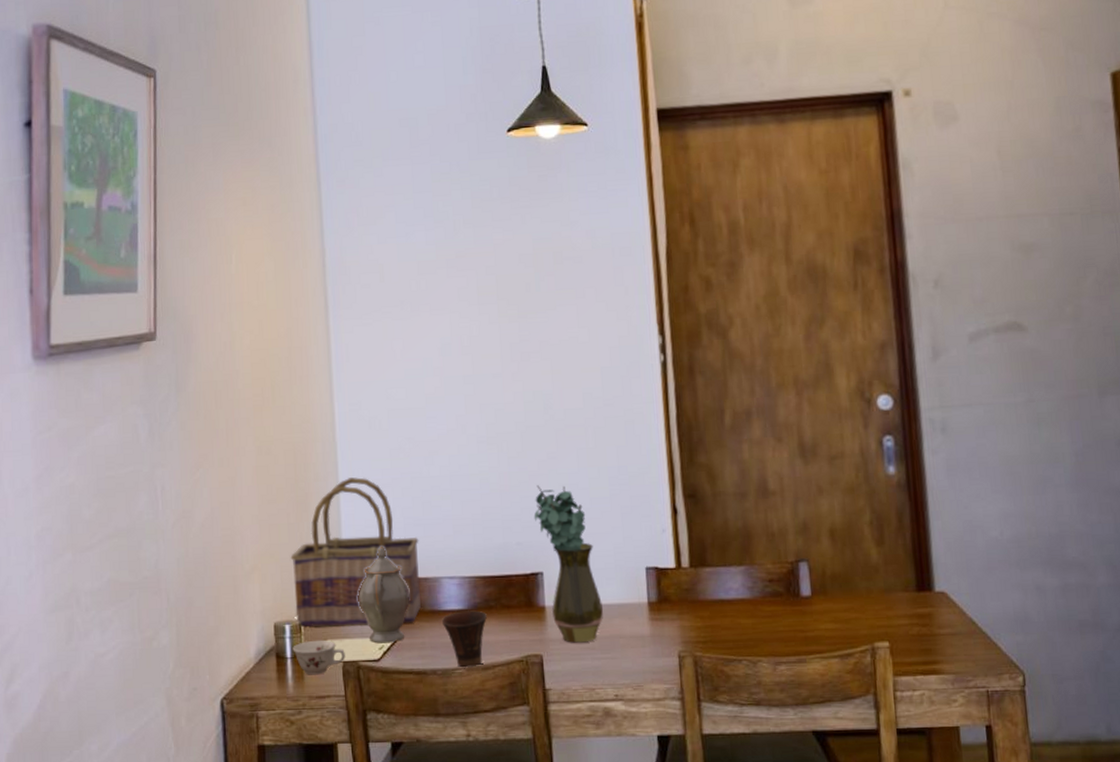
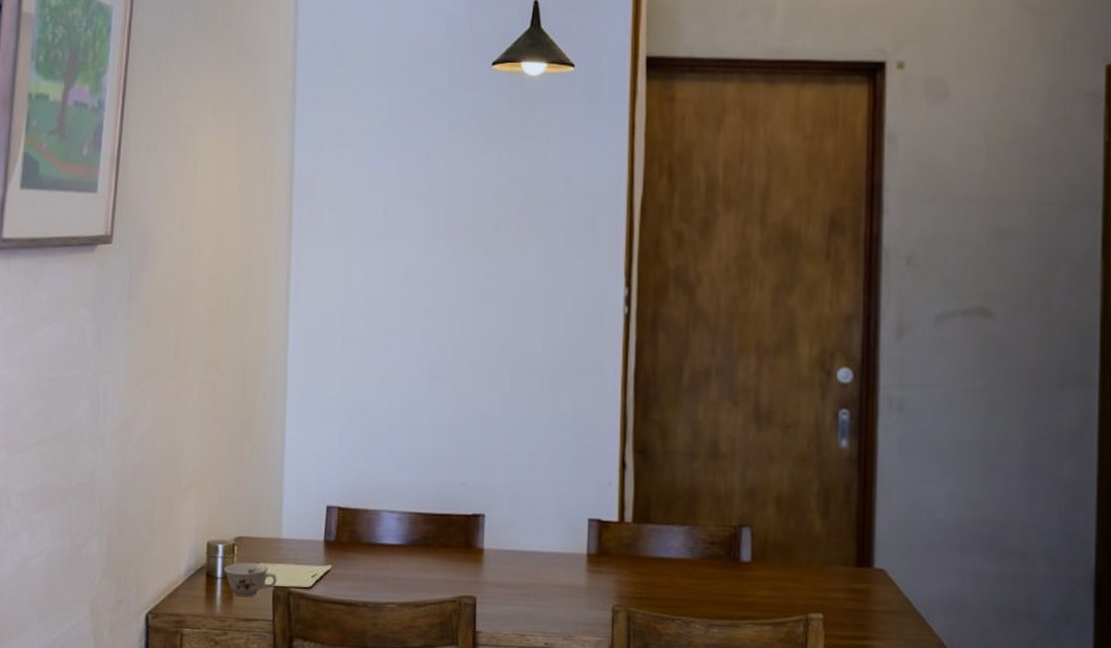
basket: present [290,477,421,628] -> none [230,402,363,554]
teapot: present [358,547,412,644] -> none [295,474,350,572]
cup: present [441,610,487,668] -> none [377,546,424,604]
vase: present [533,485,604,643] -> none [481,427,542,588]

